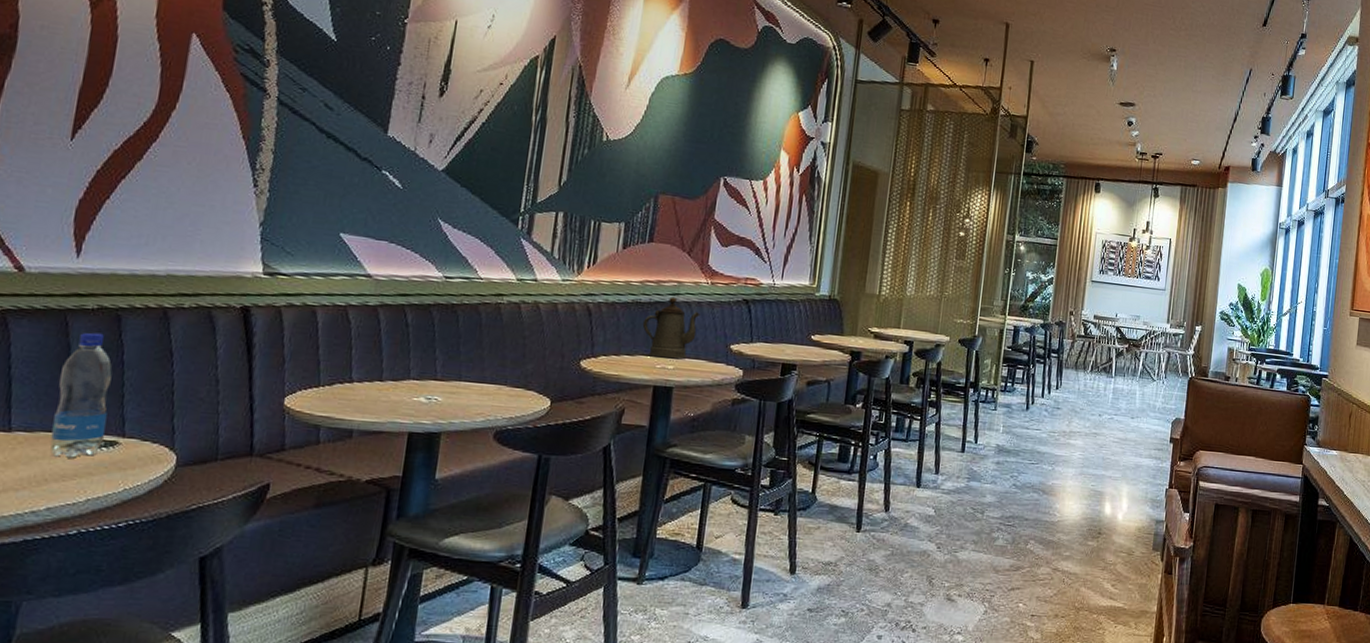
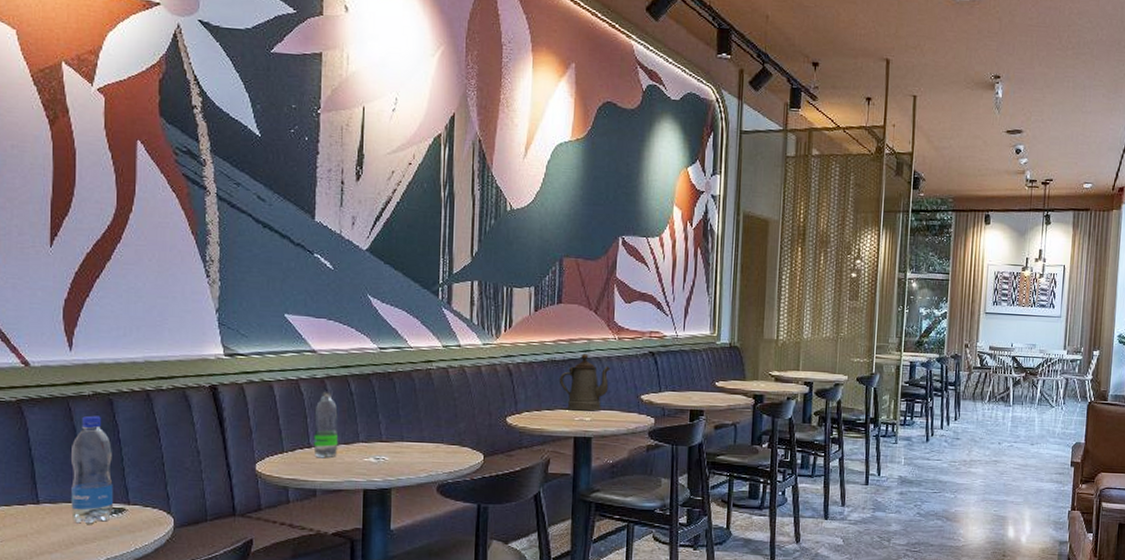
bottle: none [355,320,390,396] -> present [313,391,339,459]

